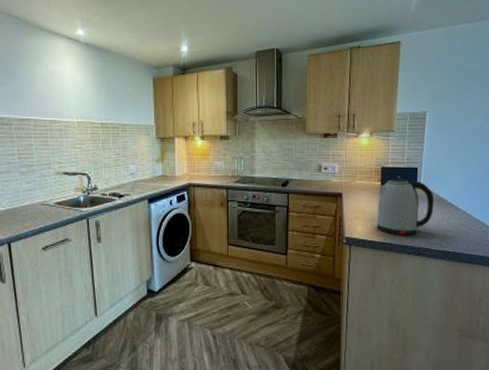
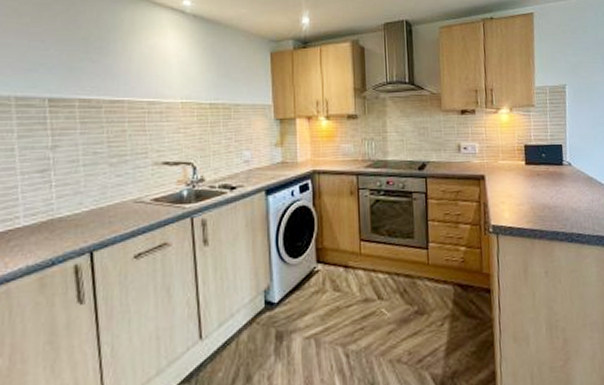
kettle: present [376,178,434,236] -> none [522,157,583,221]

